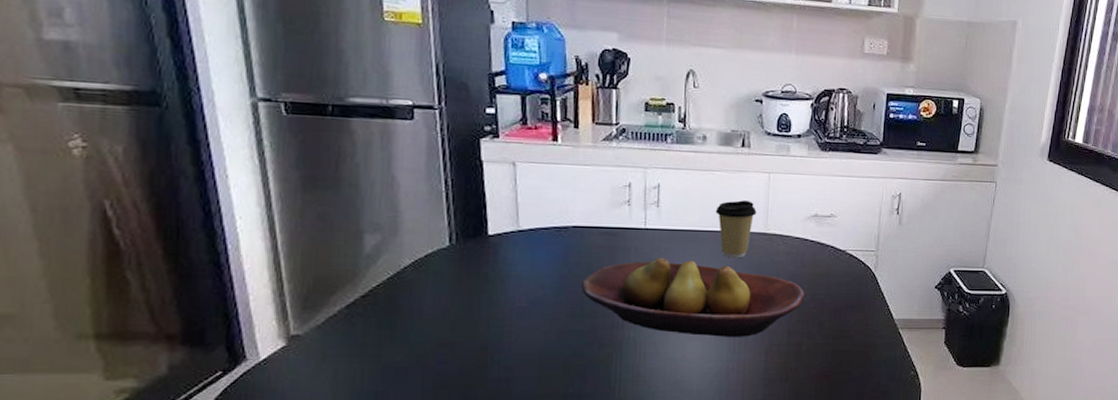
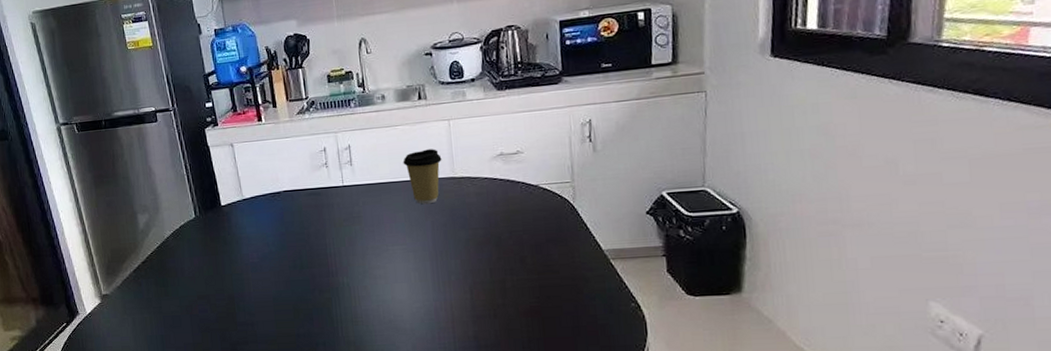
fruit bowl: present [582,258,804,337] -> none [298,210,501,278]

